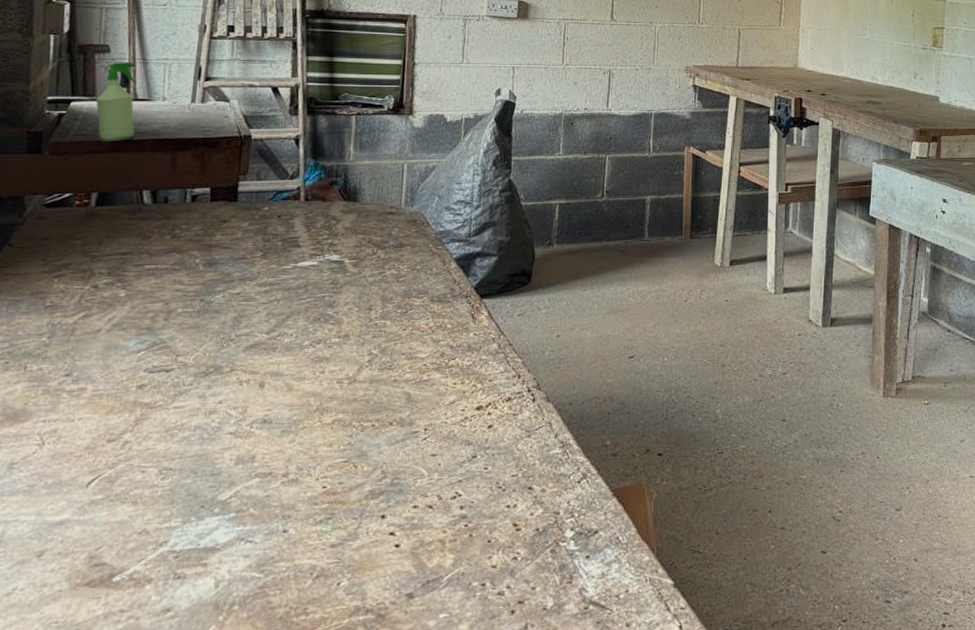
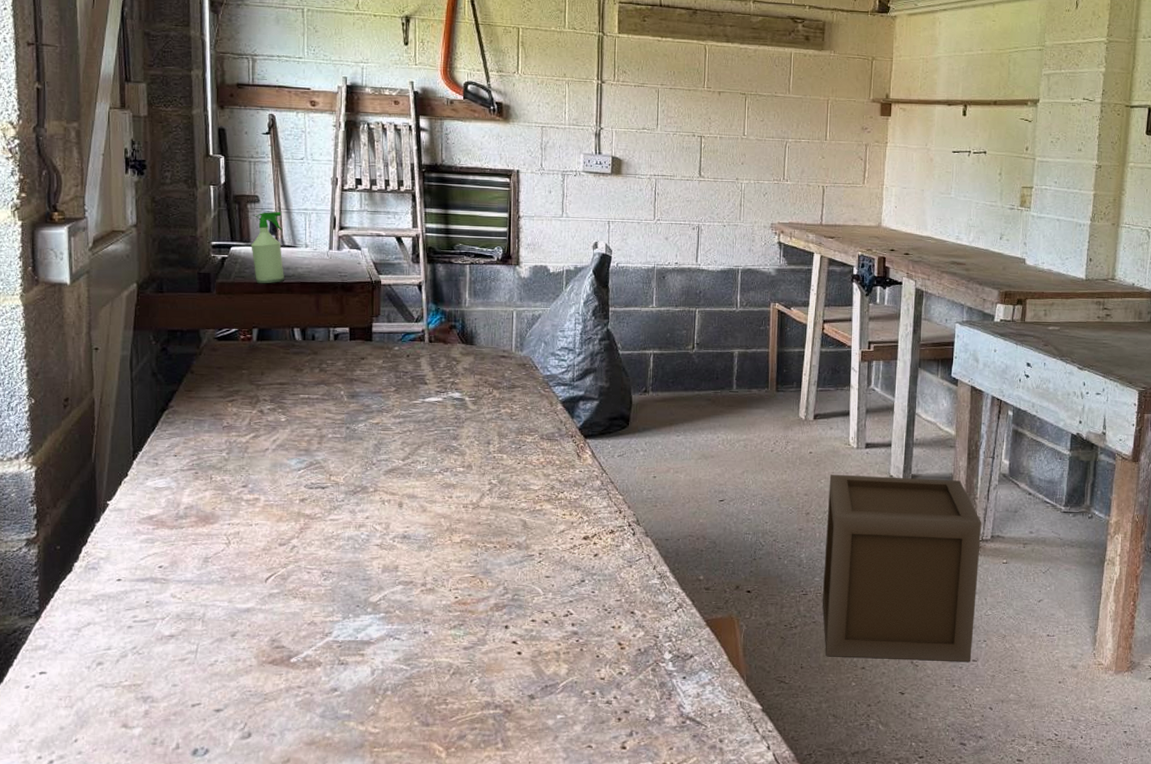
wooden box: none [738,321,903,519] -> present [822,474,982,663]

